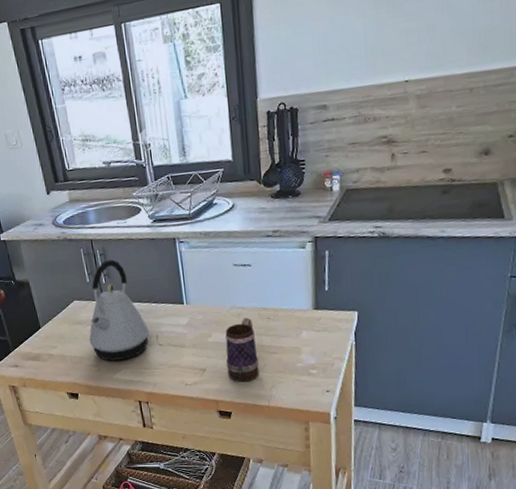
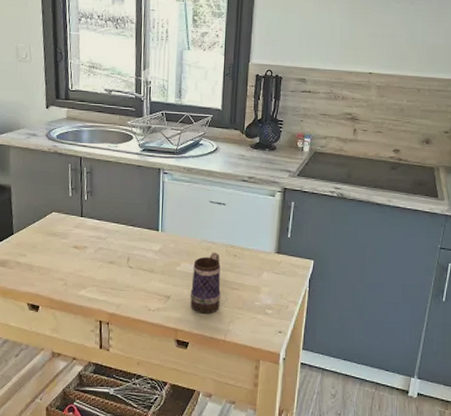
kettle: present [89,260,150,361] -> none [61,179,122,277]

